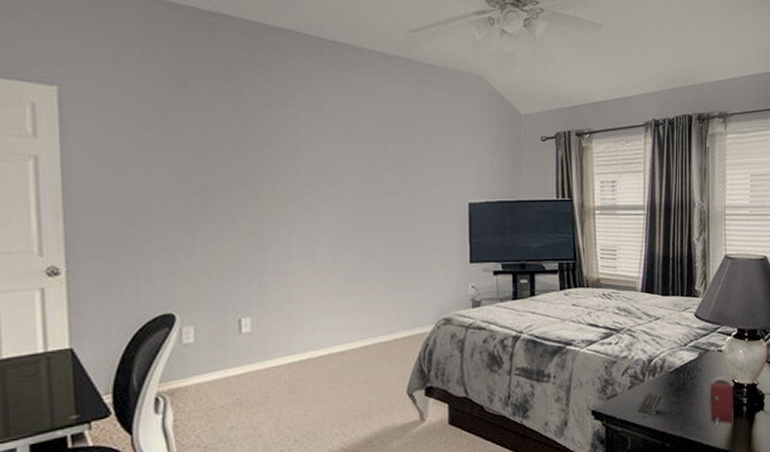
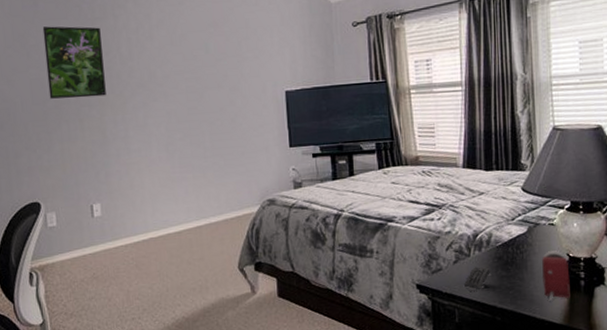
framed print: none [192,109,266,195] -> present [42,26,106,99]

